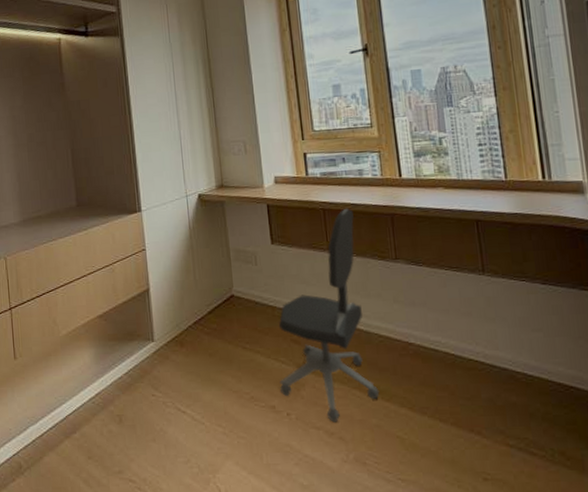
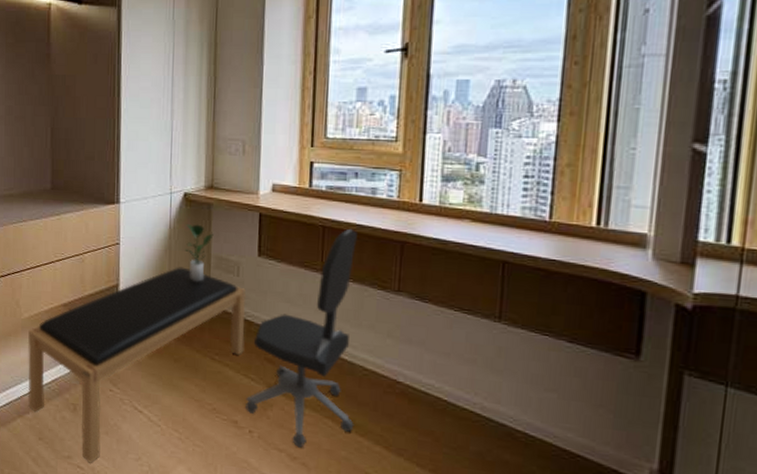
bench: none [67,263,272,474] -> present [27,266,247,463]
potted plant: none [204,221,230,276] -> present [185,224,214,282]

